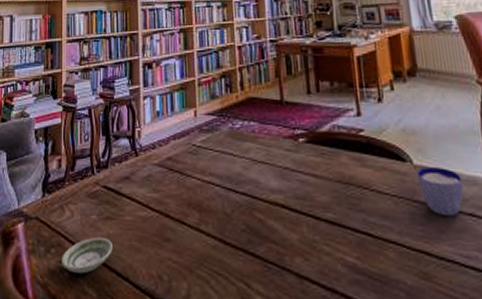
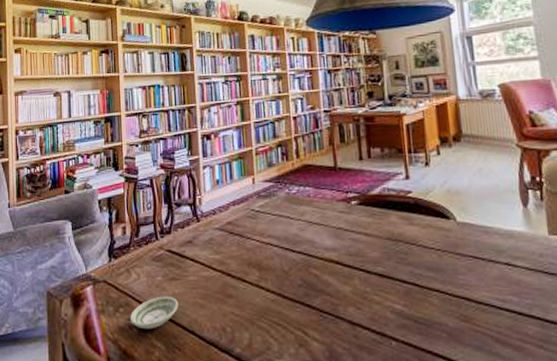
cup: present [417,166,464,217] -> none [460,222,501,267]

